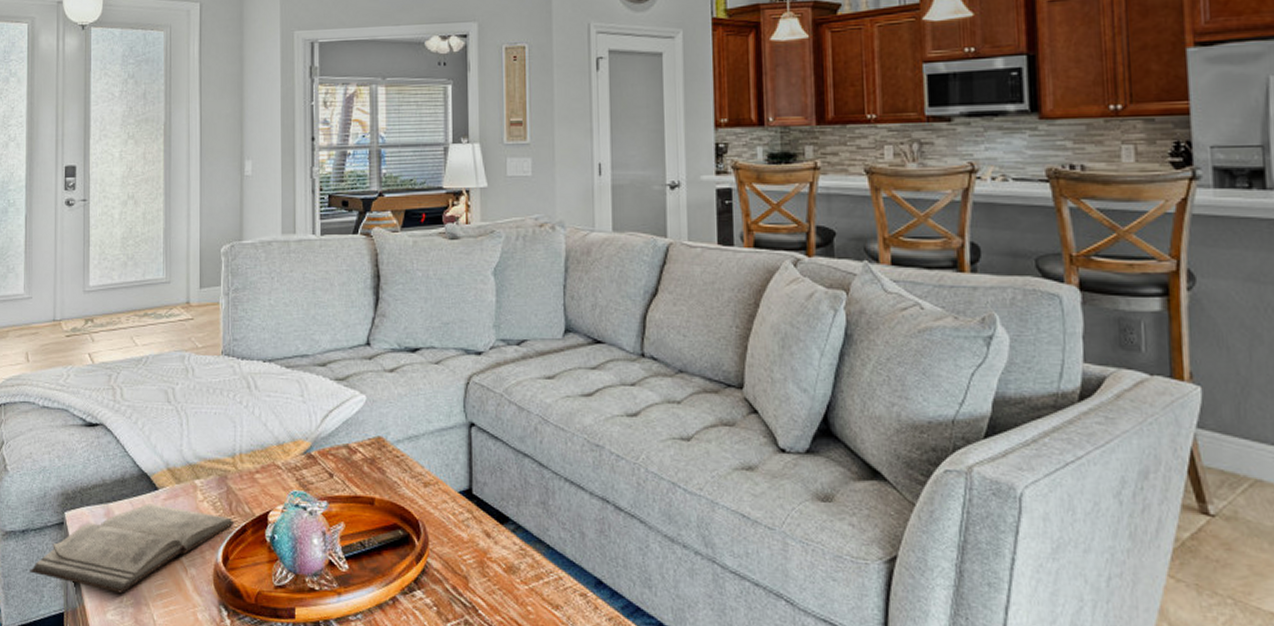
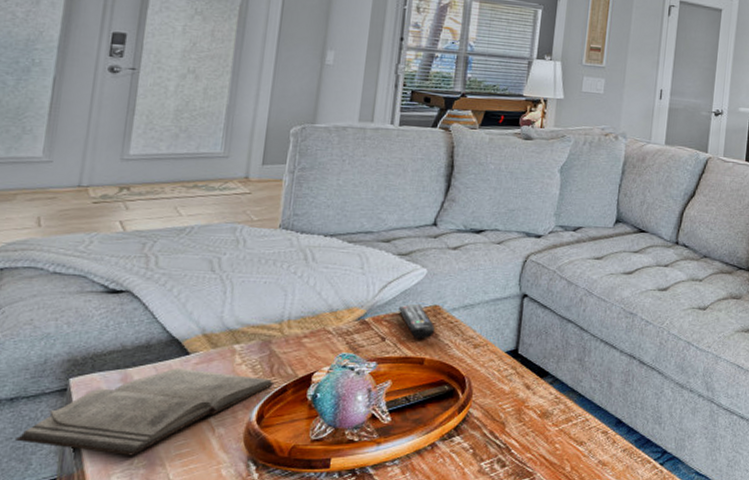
remote control: none [343,435,382,475] -> present [399,303,436,339]

